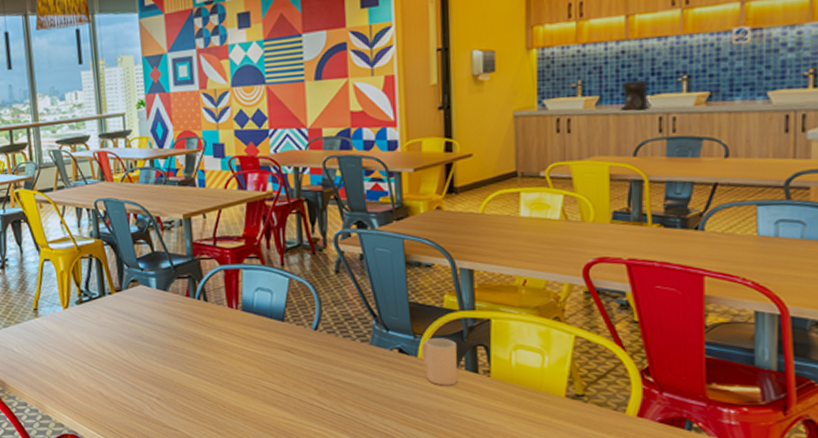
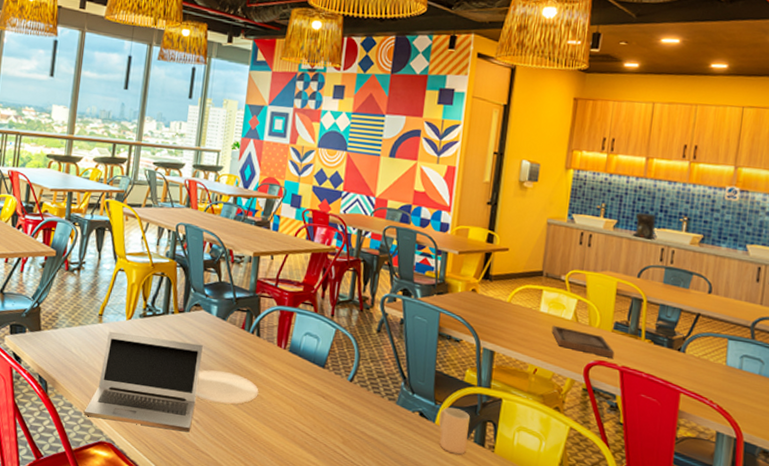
laptop: none [40,320,153,413] -> present [83,331,203,432]
plate: none [149,343,218,377] -> present [195,369,259,405]
tray: none [537,228,617,253] -> present [551,325,615,358]

